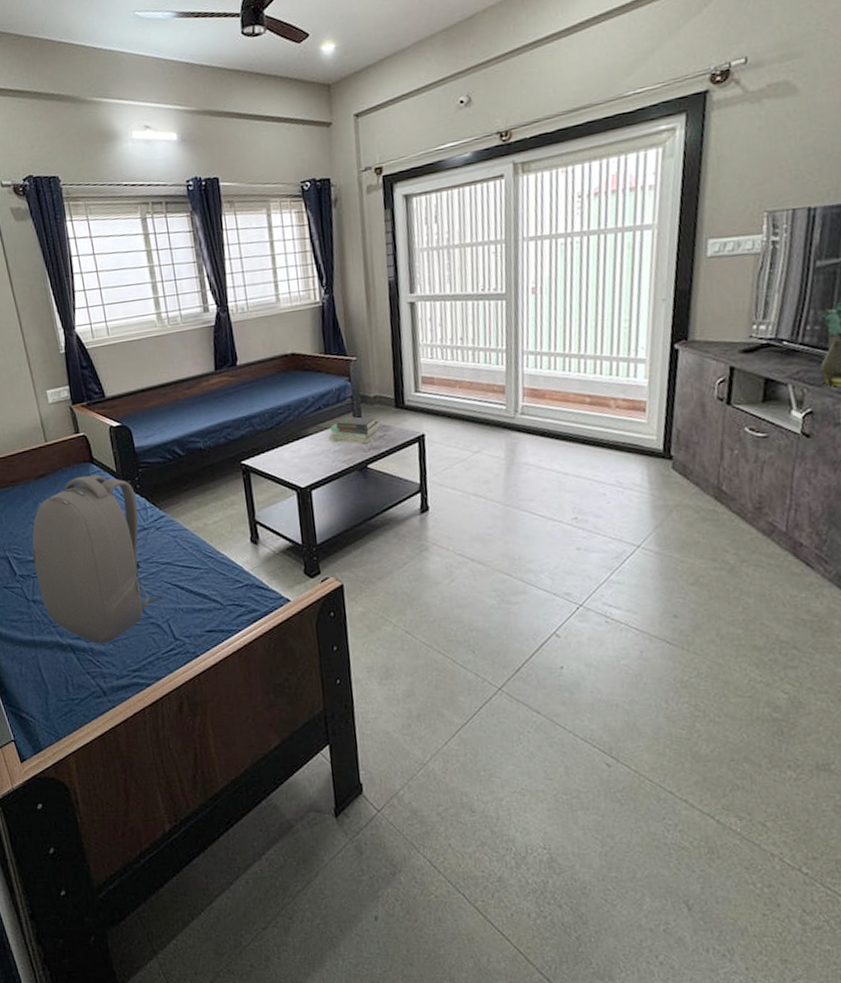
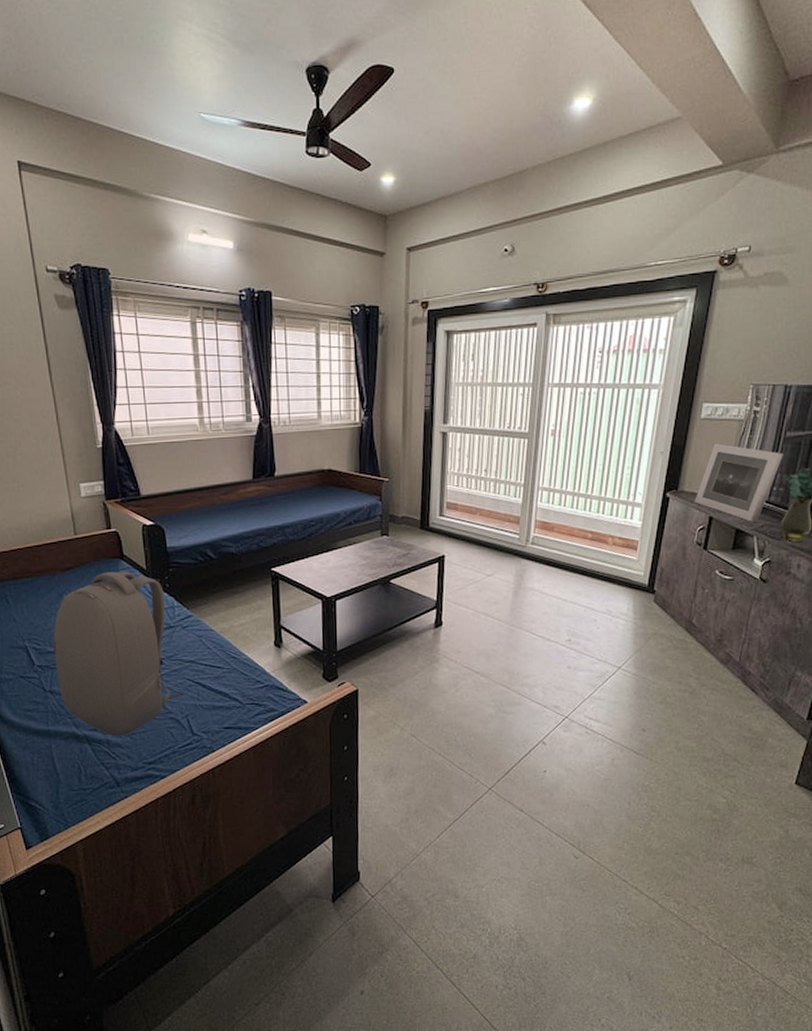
books: present [329,416,381,444] -> none [357,533,406,561]
picture frame: none [709,282,815,370] -> present [694,443,783,523]

